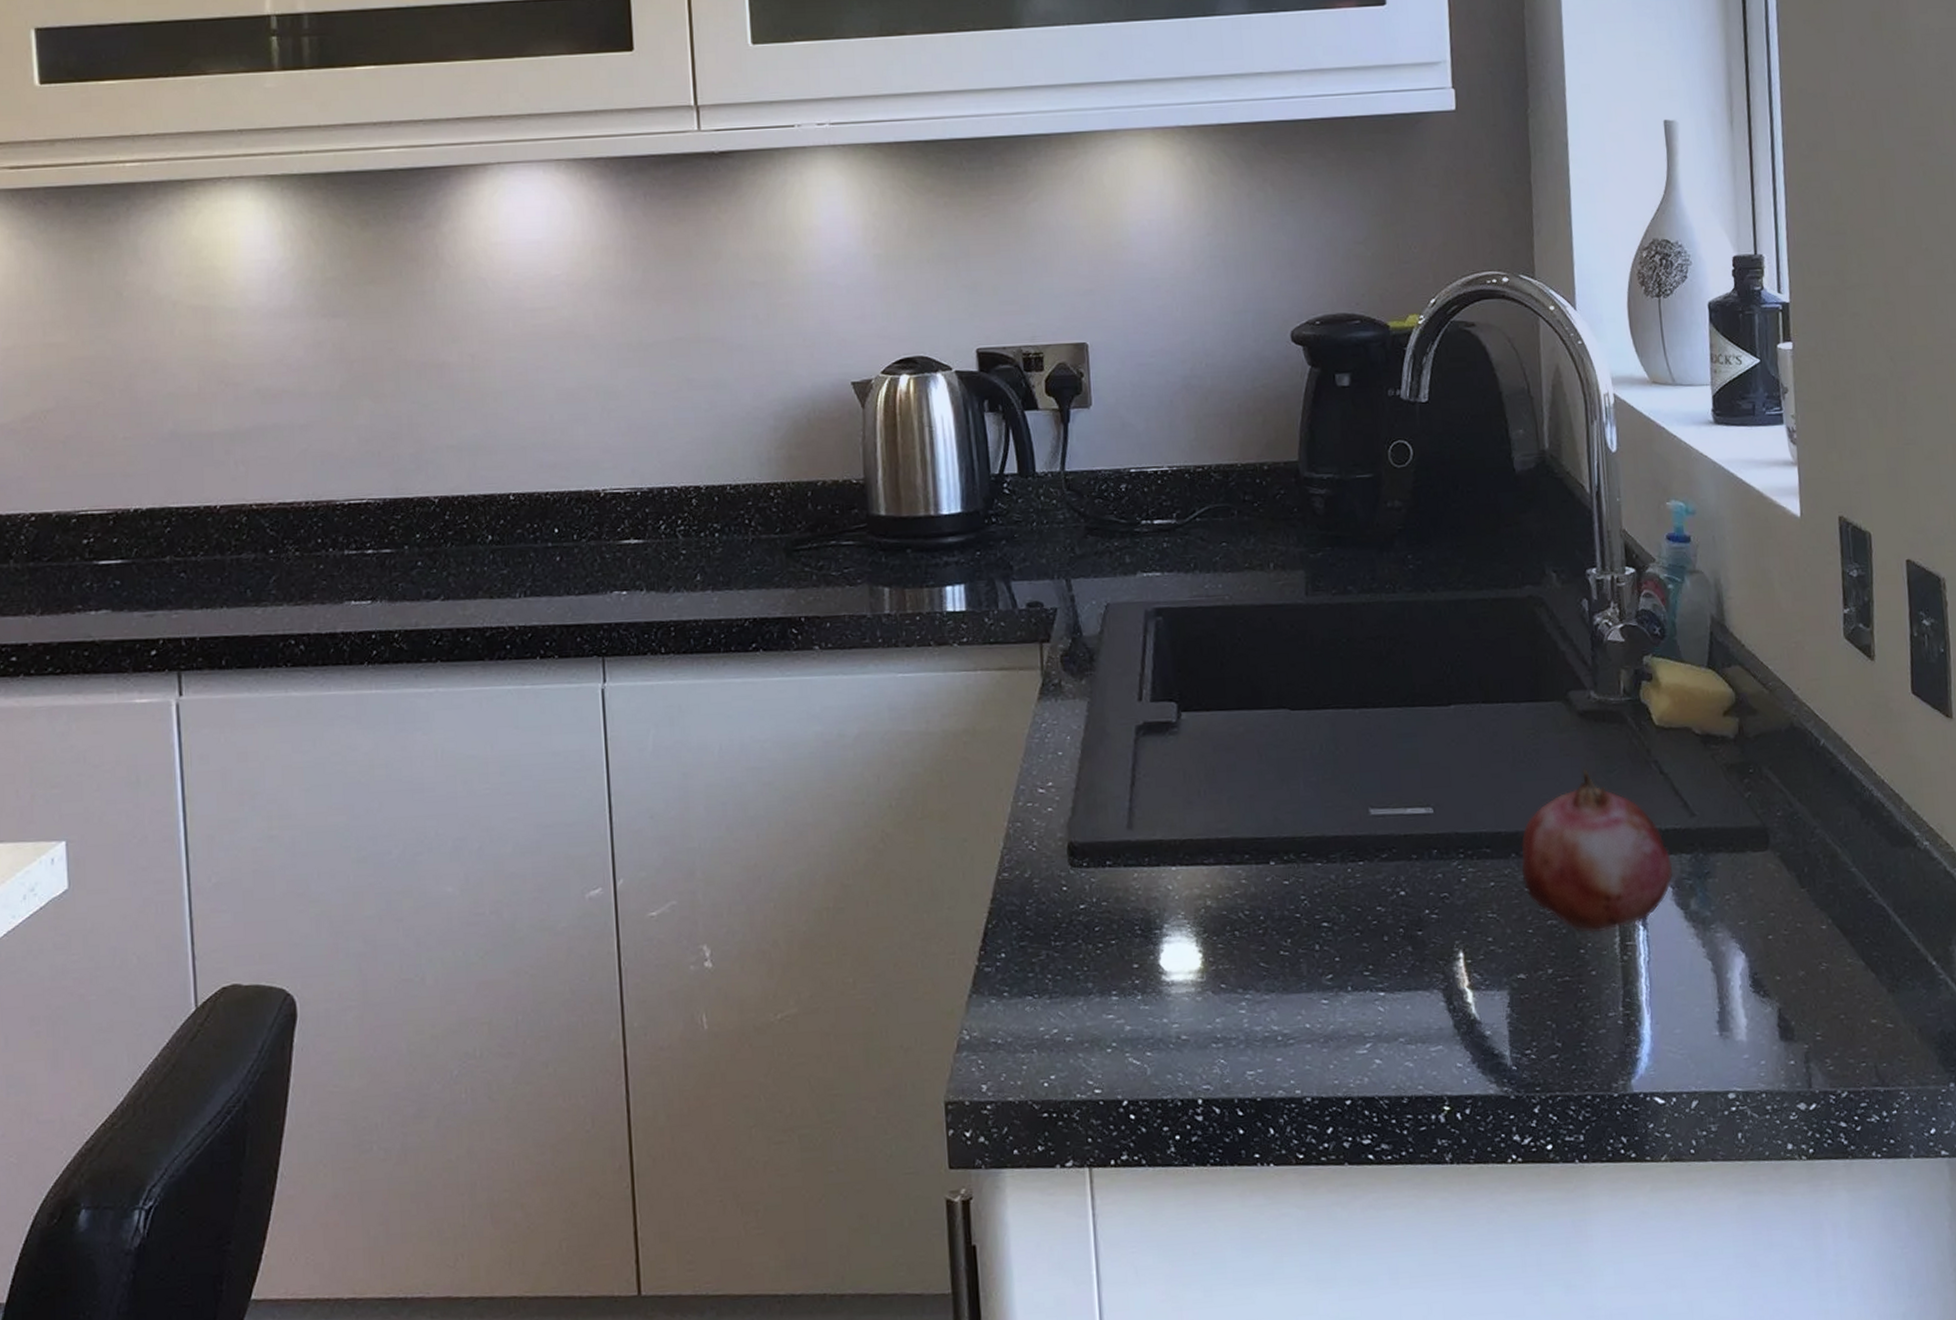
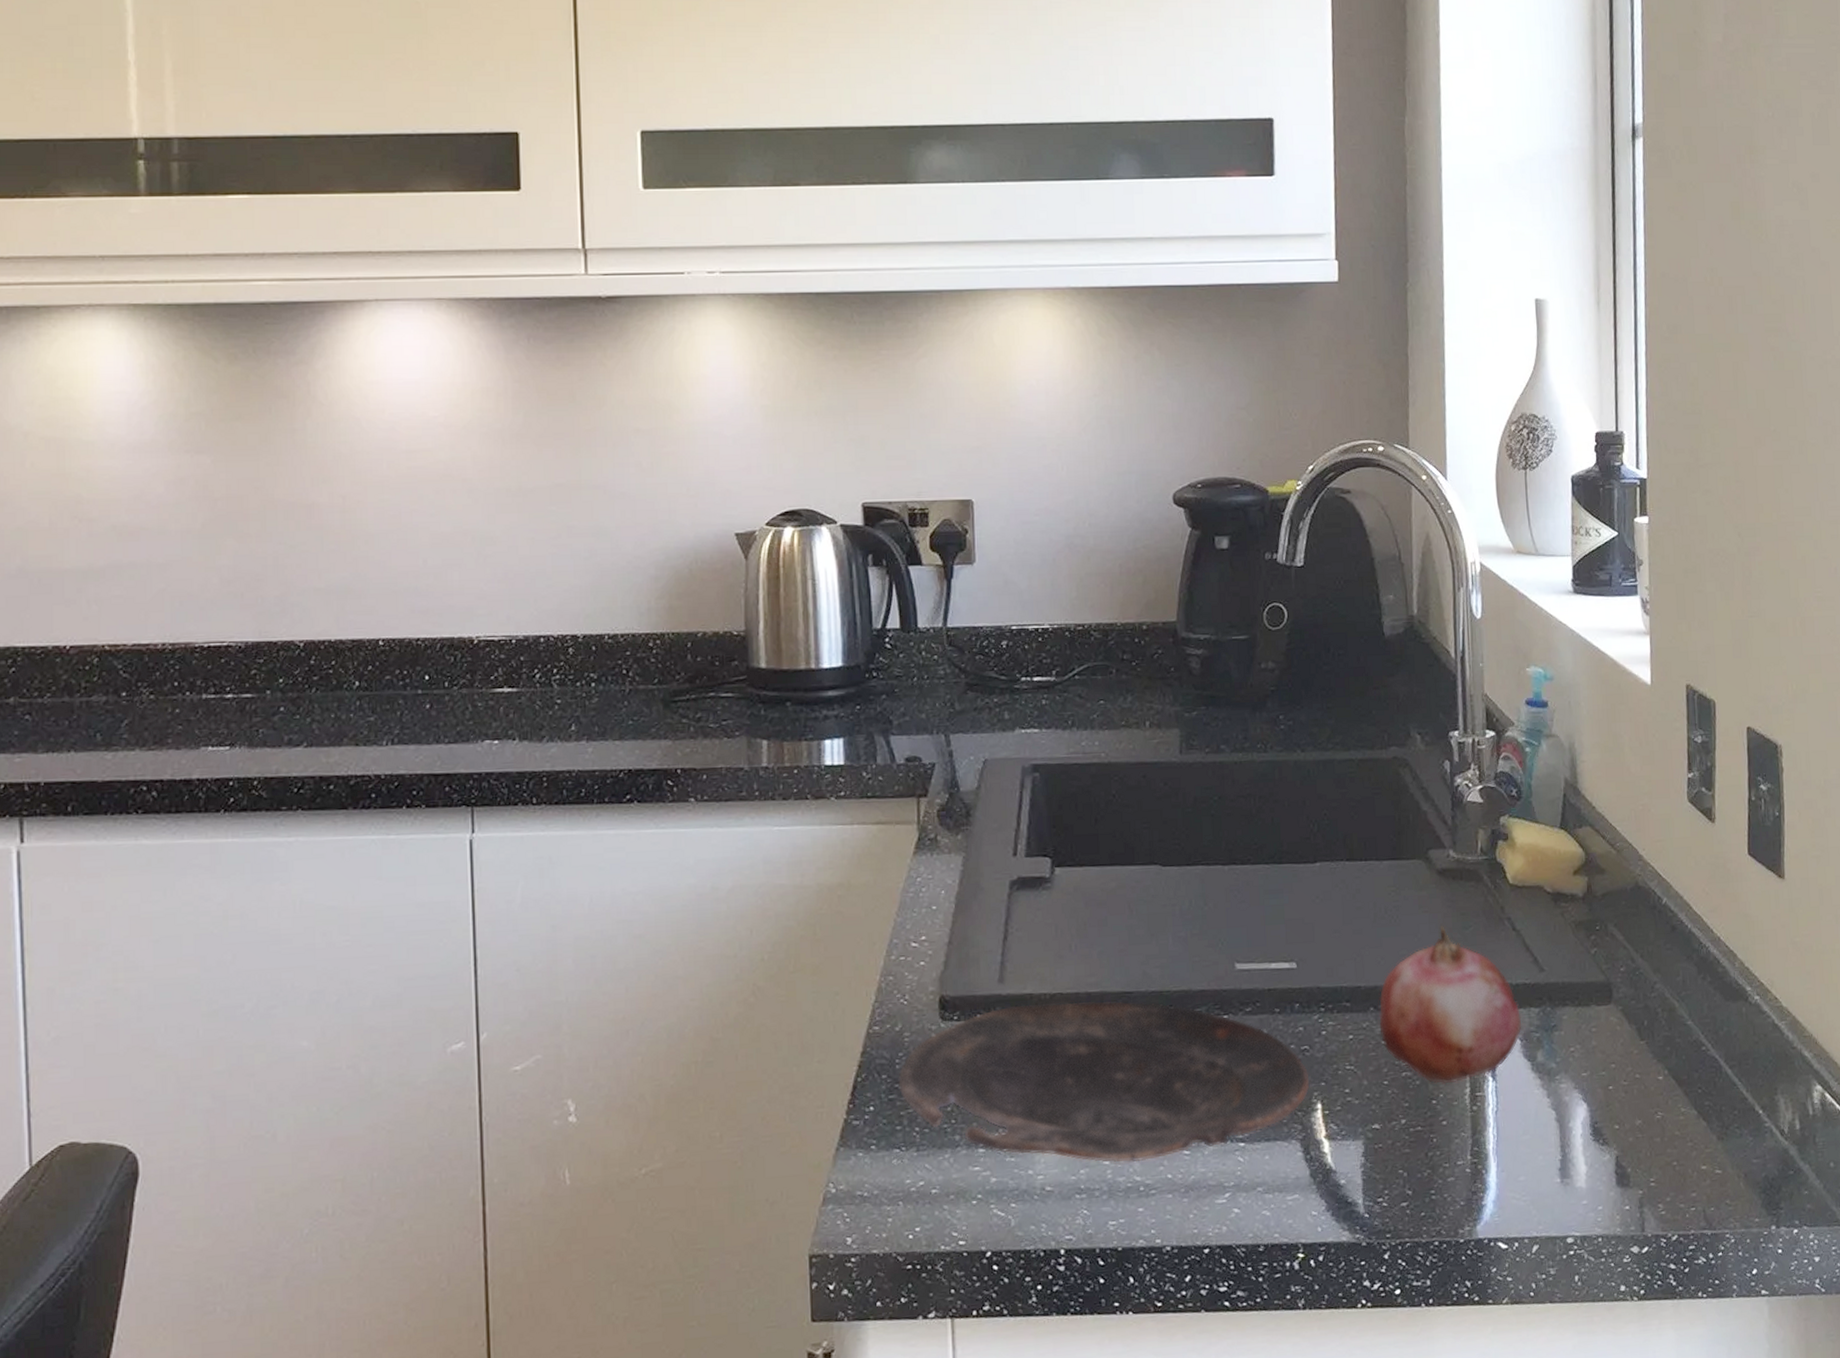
bowl: none [1029,847,1451,1012] -> present [898,1001,1310,1163]

